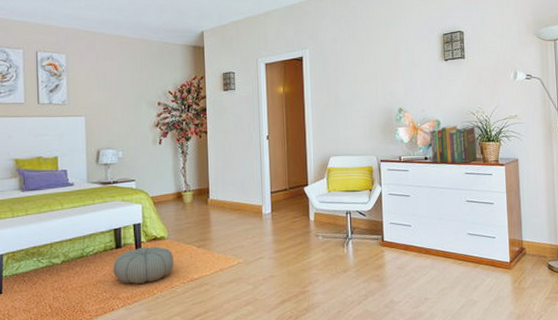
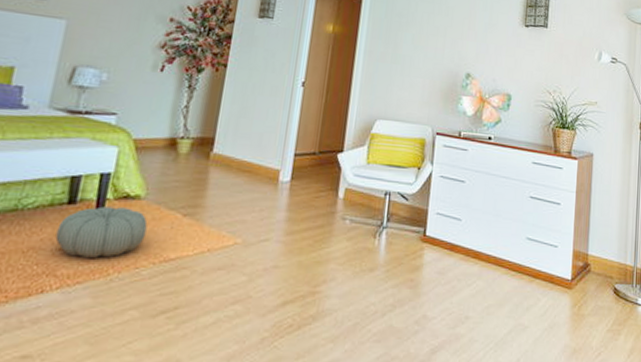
books: present [430,125,478,164] -> none [496,102,550,152]

